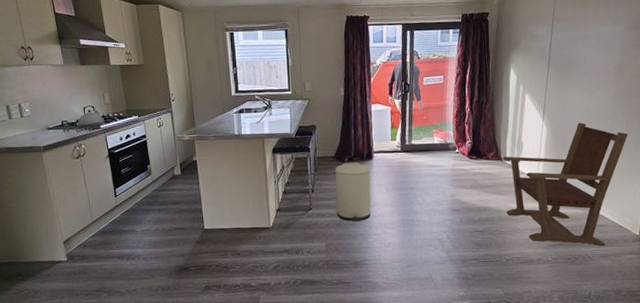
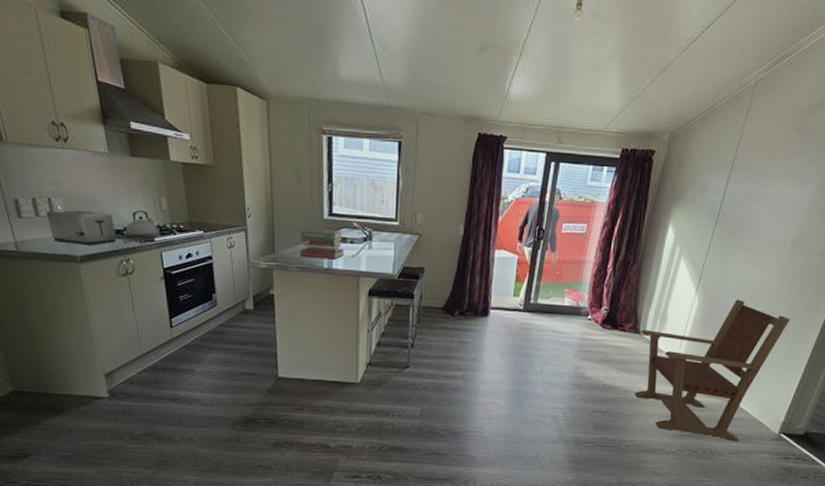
toaster: none [17,110,71,138] -> present [46,209,117,245]
books: none [214,103,251,128] -> present [300,228,345,260]
pedal bin: present [335,162,371,222] -> none [437,316,485,387]

